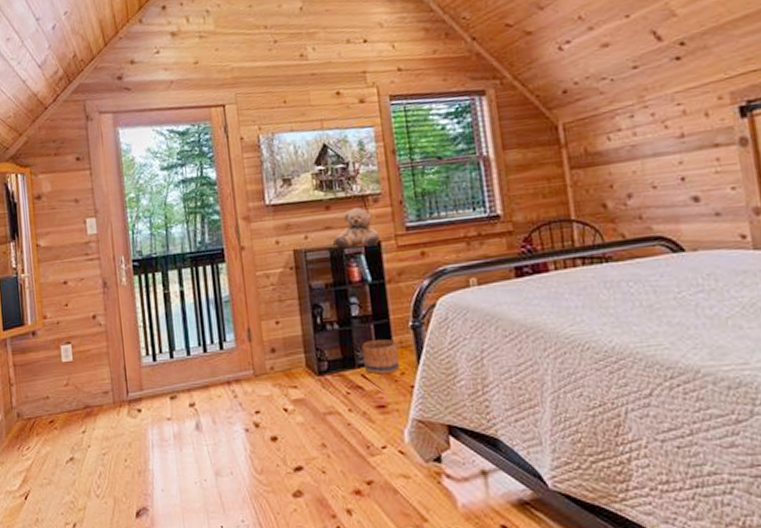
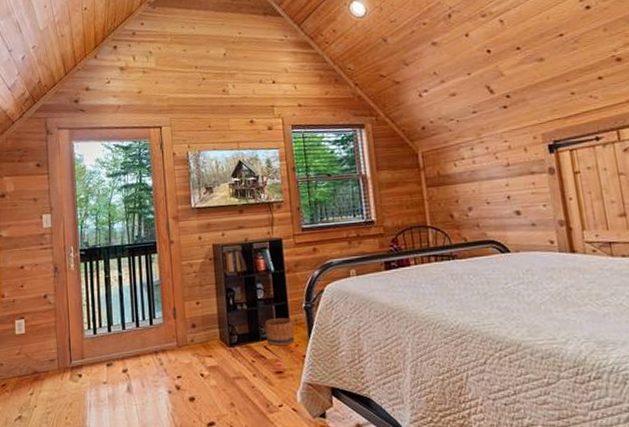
books: none [310,254,338,284] -> present [225,249,247,272]
teddy bear: present [334,207,380,249] -> none [246,212,281,245]

